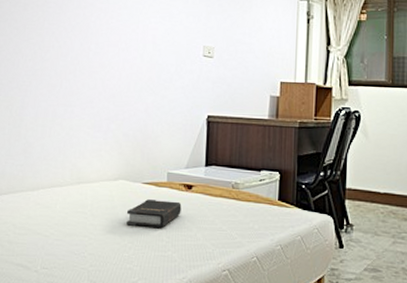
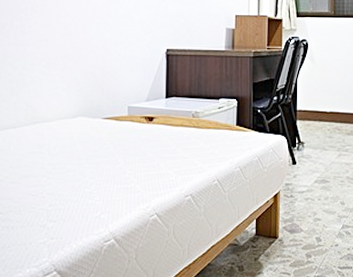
hardback book: present [126,199,182,228] -> none [87,134,143,162]

